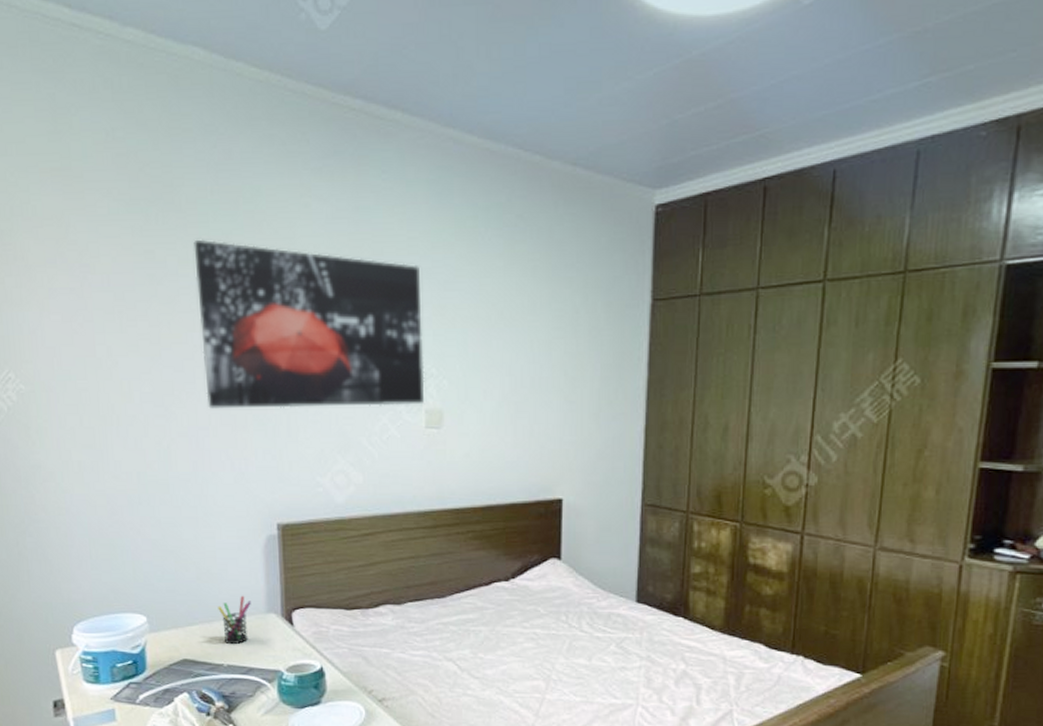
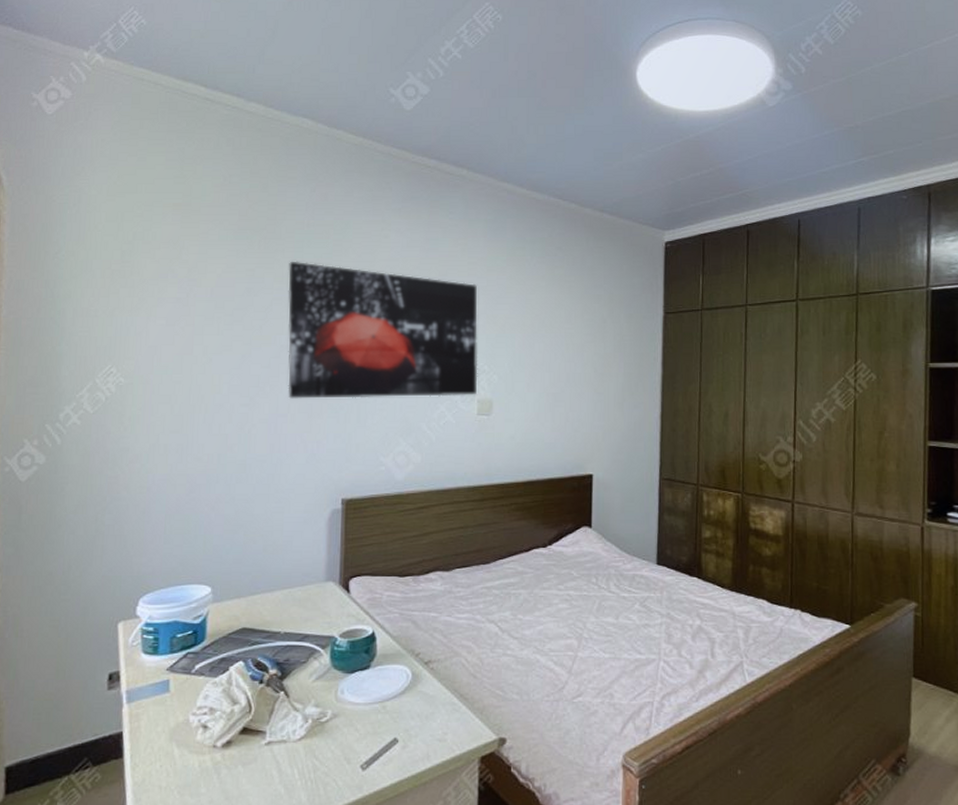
pen holder: present [218,595,251,645] -> none [280,565,312,613]

